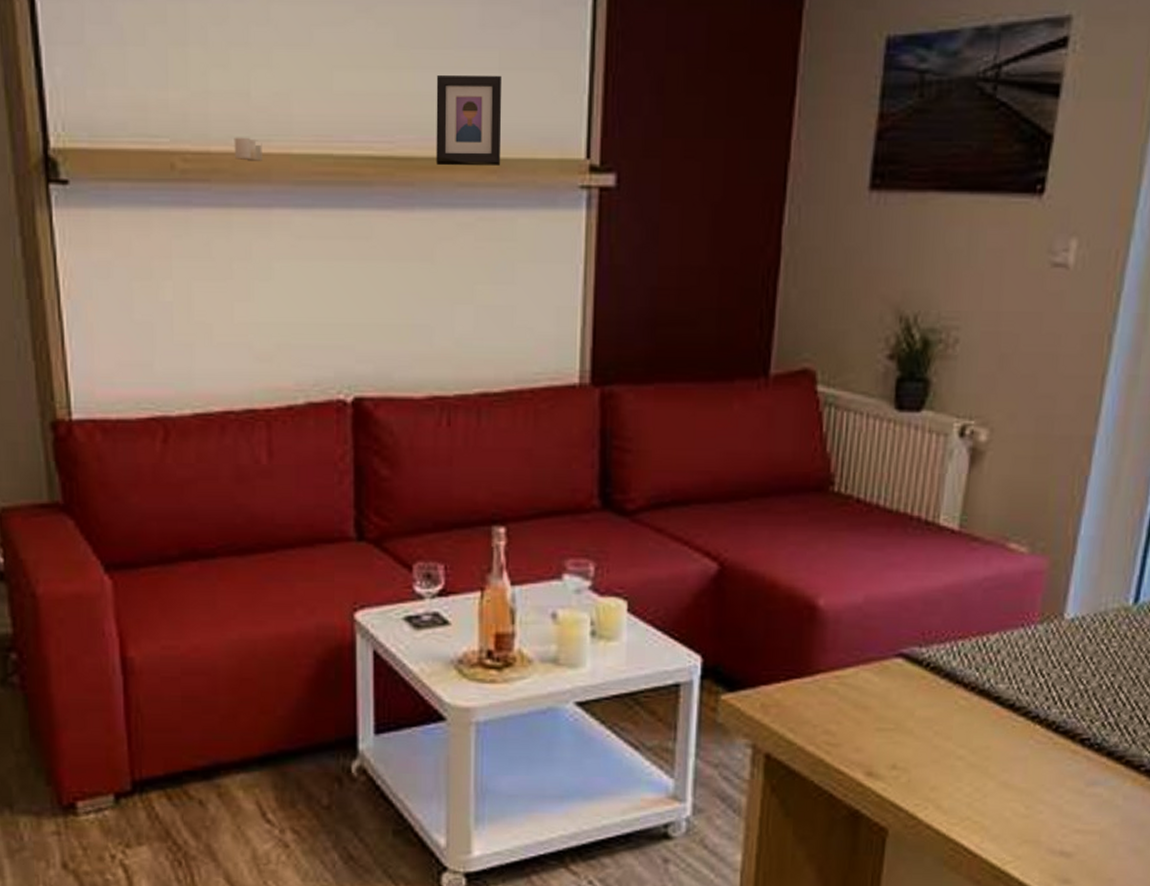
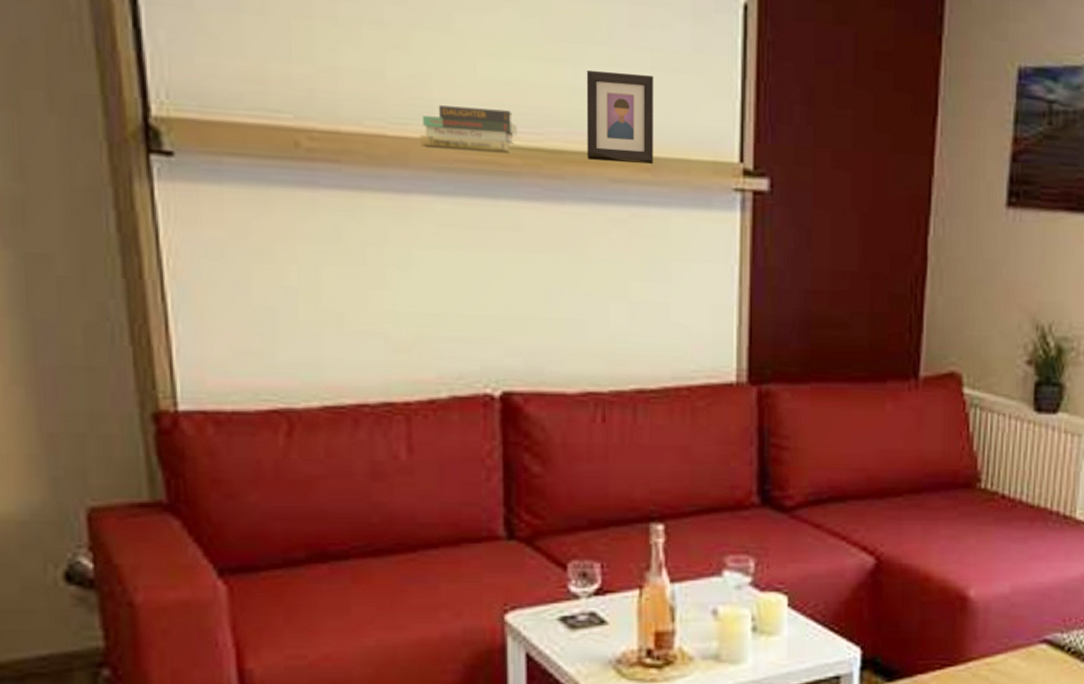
candle: present [234,137,262,161] -> none [367,117,399,145]
books: none [281,120,371,164] -> present [420,105,518,154]

